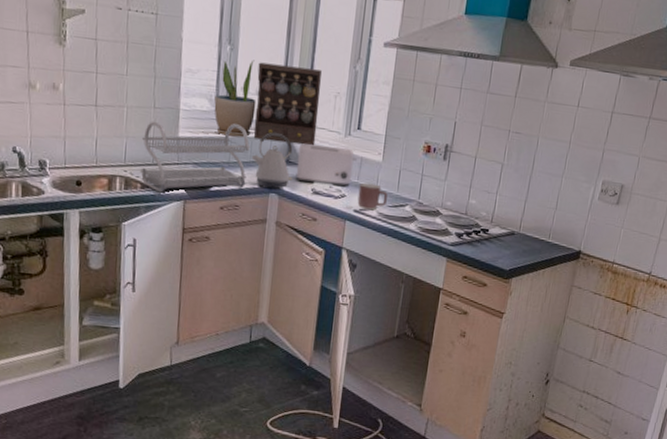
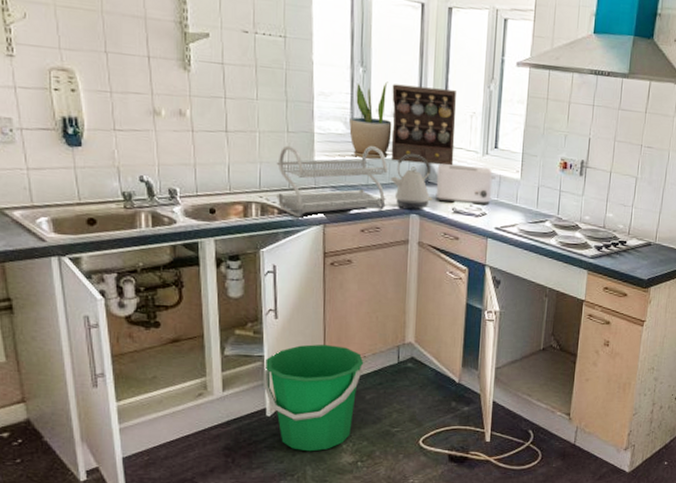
bucket: none [118,319,217,426] -> present [264,344,364,452]
mug: present [357,182,388,211] -> none [498,200,527,227]

